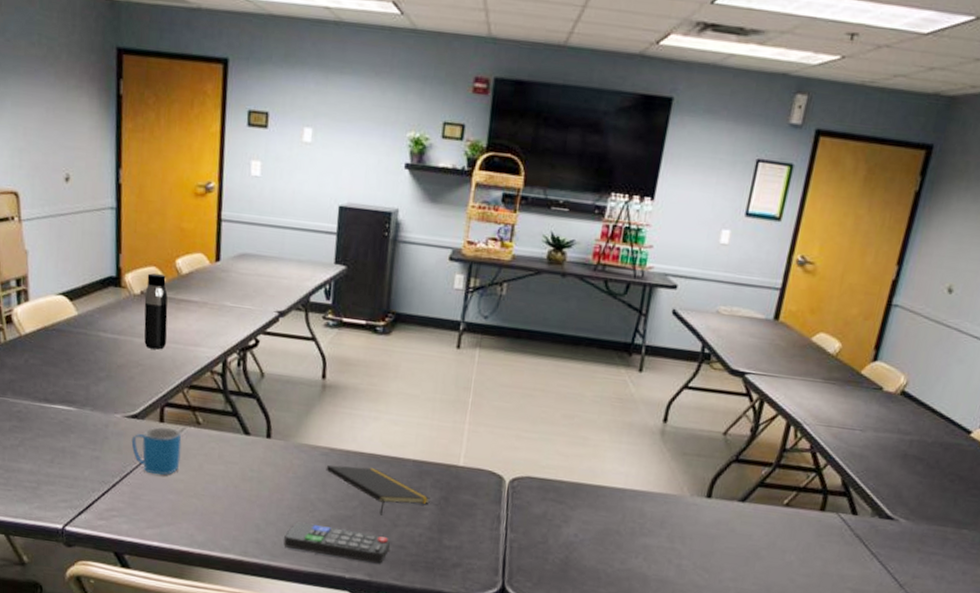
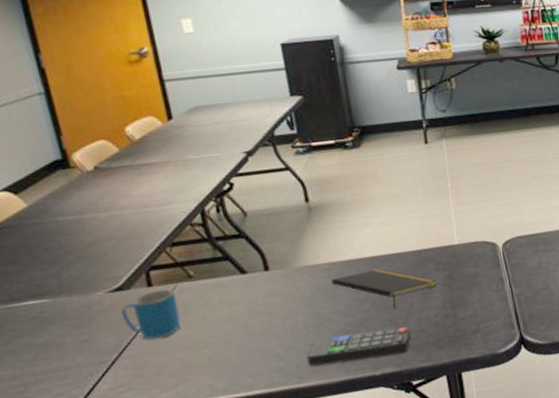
water bottle: present [143,273,168,350] -> none [97,145,136,220]

